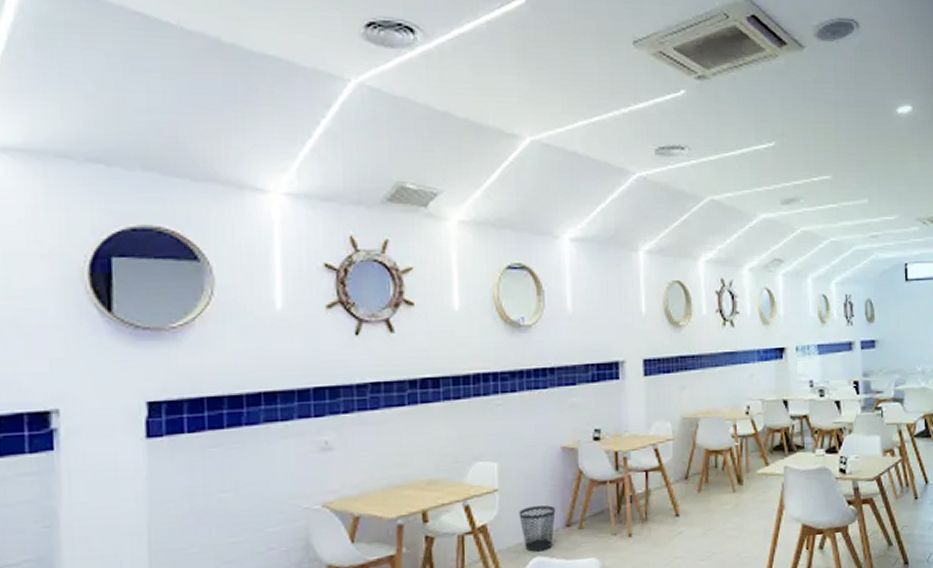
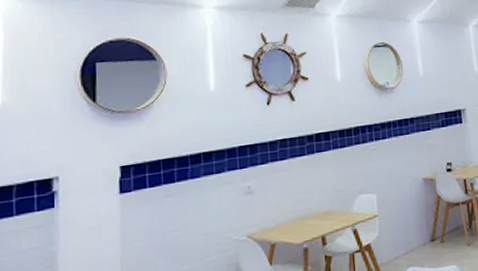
wastebasket: present [519,505,556,552] -> none [394,225,423,264]

